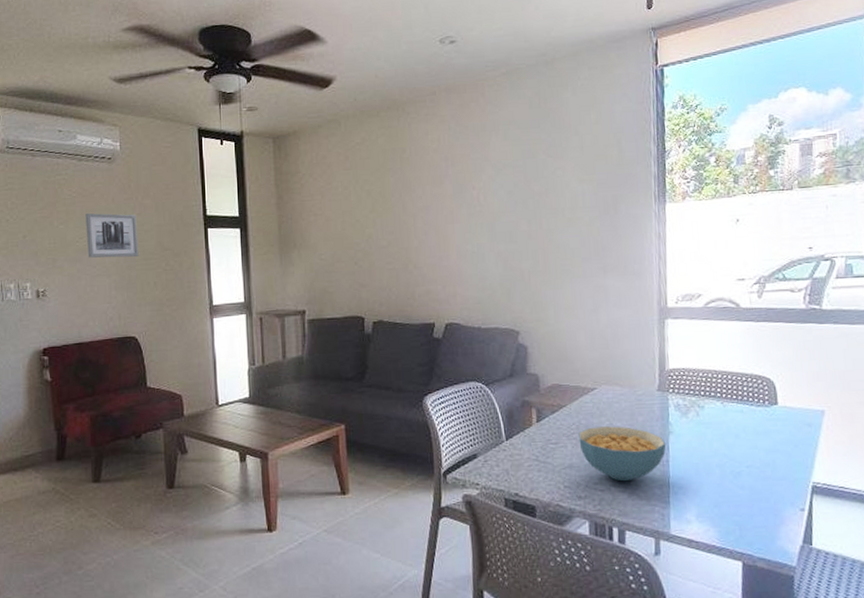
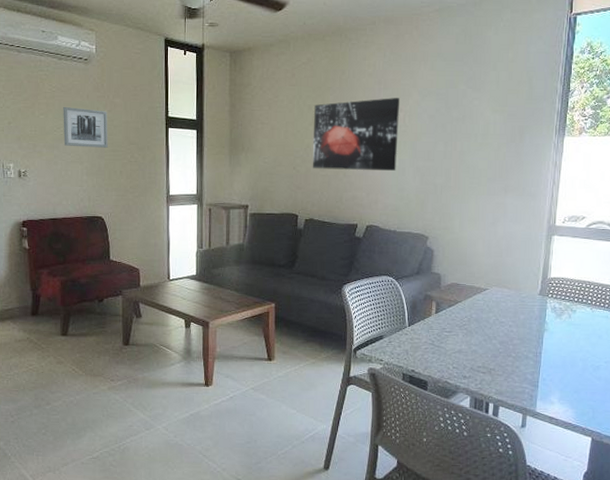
wall art: none [374,174,475,263] -> present [312,98,399,171]
cereal bowl: present [578,426,667,482] -> none [469,320,541,367]

